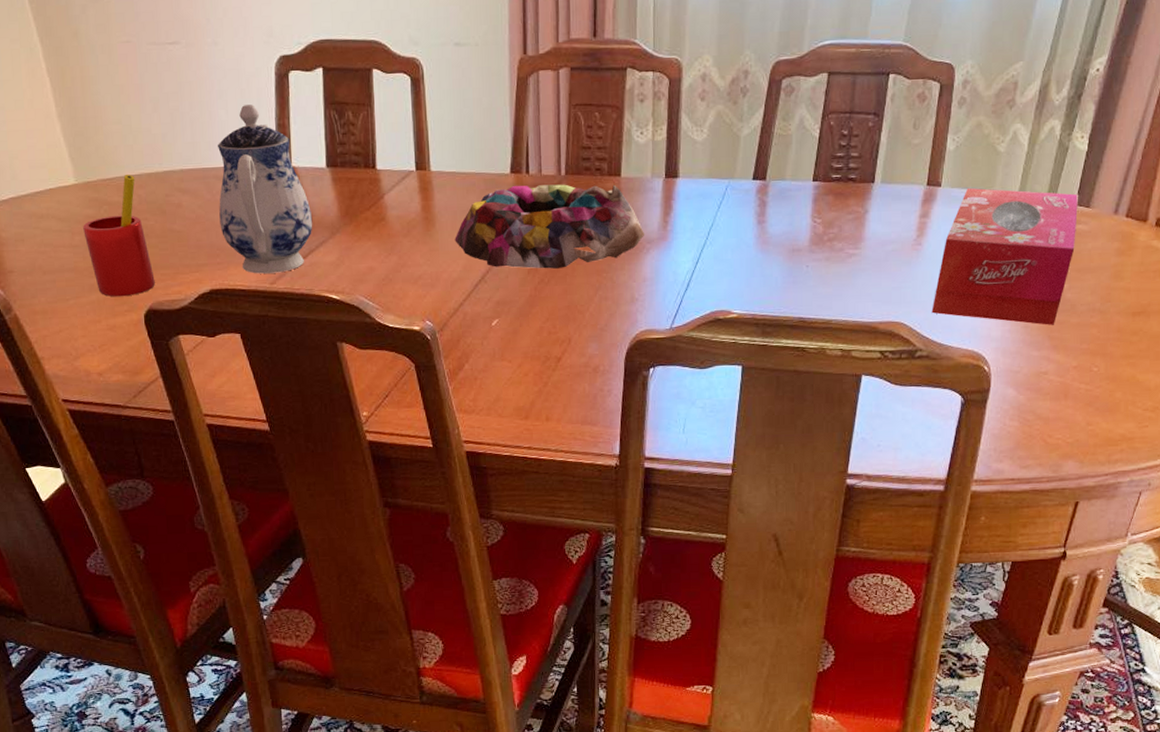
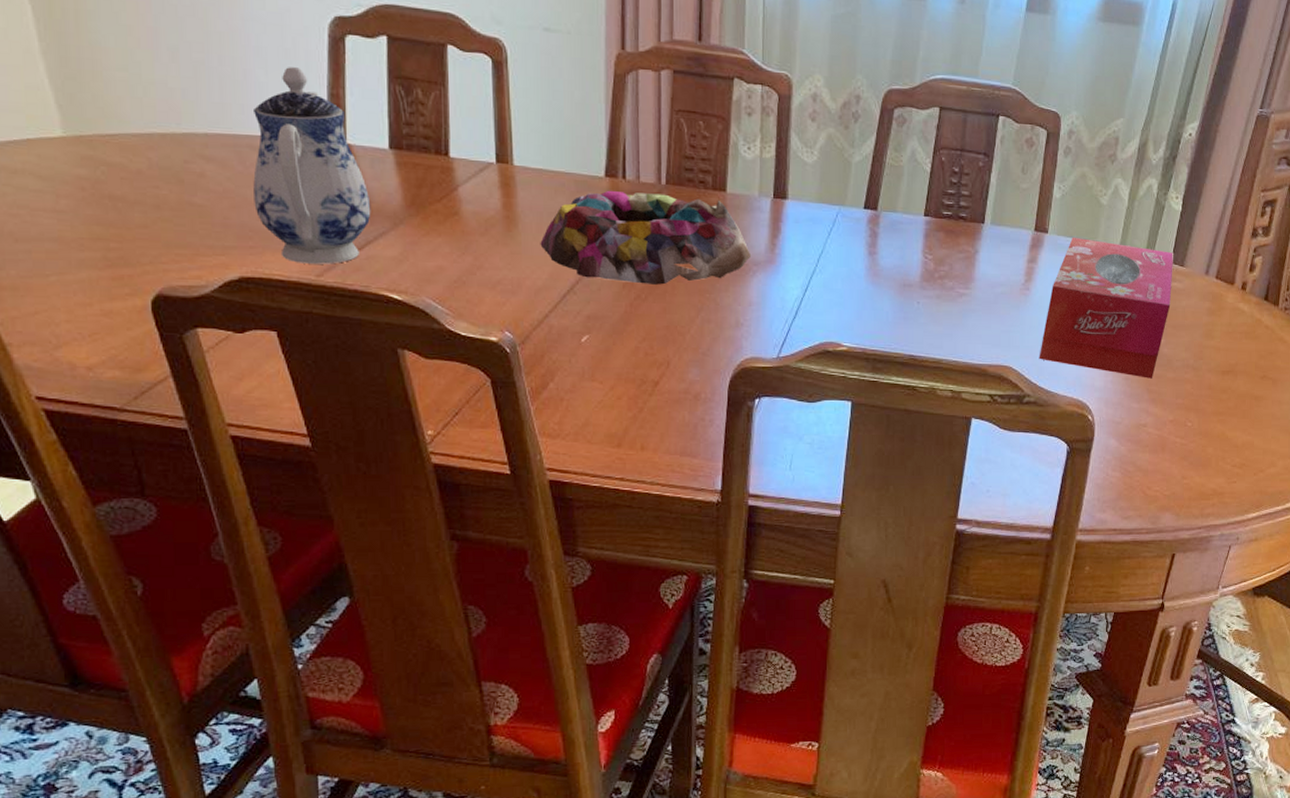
straw: present [83,175,155,297] -> none [72,132,167,277]

